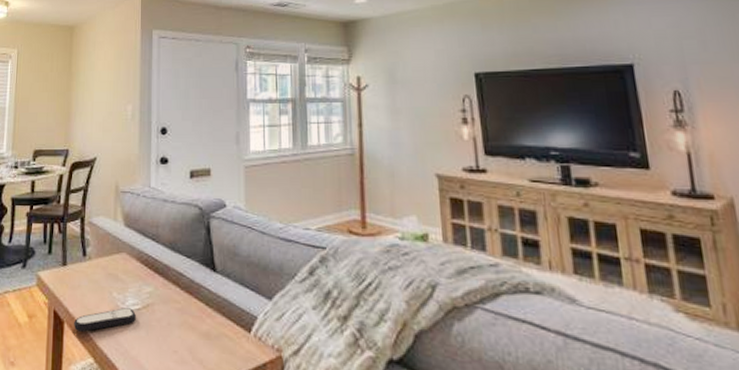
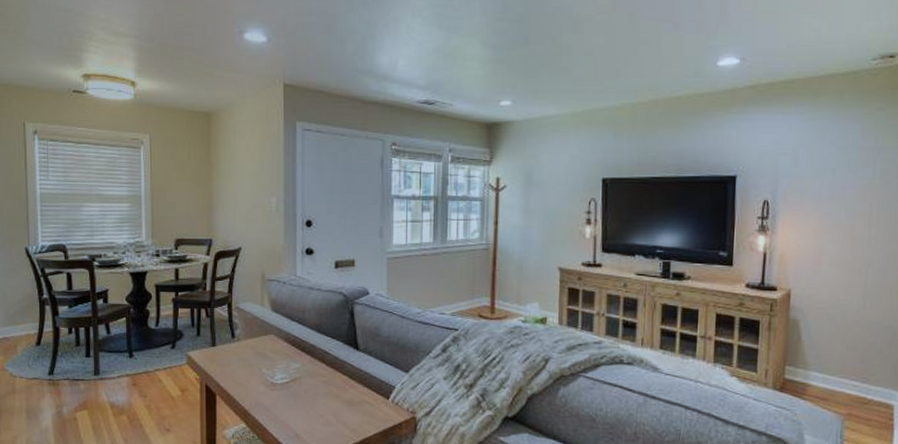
remote control: present [73,308,137,332] -> none [225,381,286,402]

